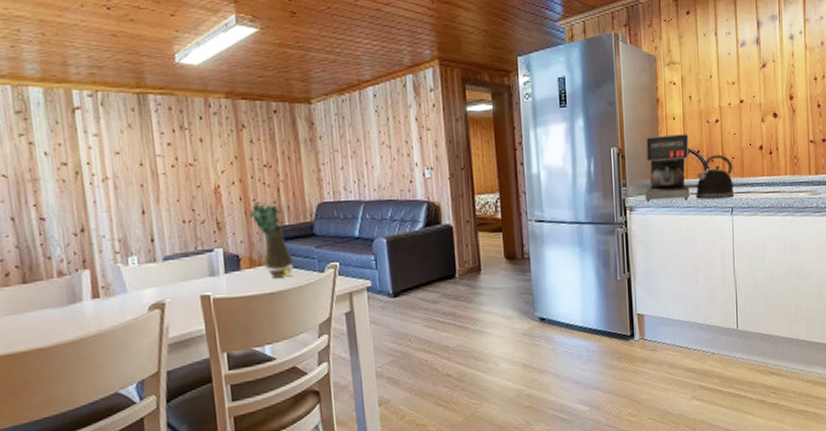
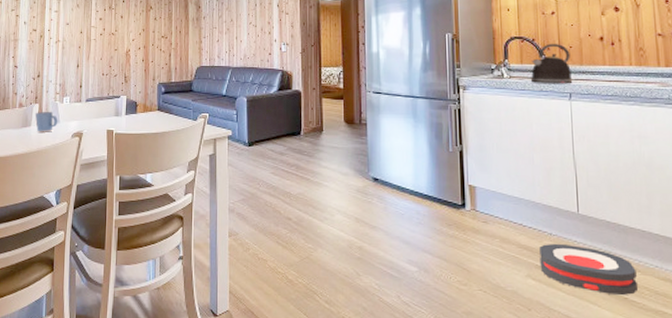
mug: none [85,277,125,309] -> present [35,111,58,132]
vase: present [250,201,294,278] -> none [148,62,175,122]
coffee maker: present [644,134,690,202] -> none [478,24,525,84]
robot vacuum: none [703,361,785,403] -> present [539,243,637,295]

